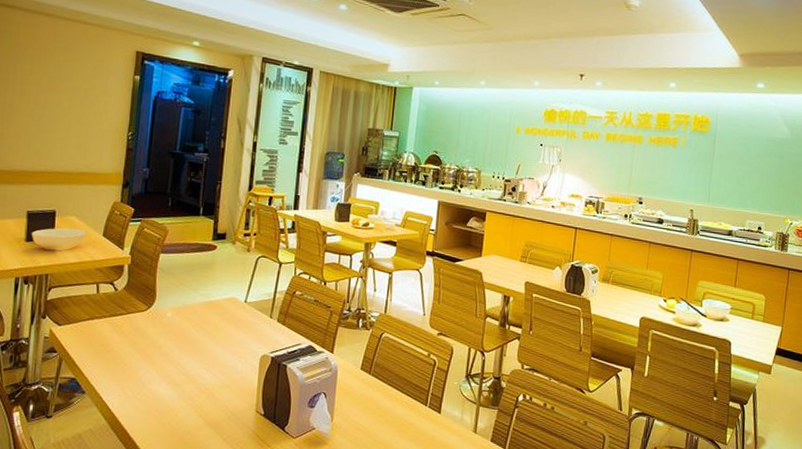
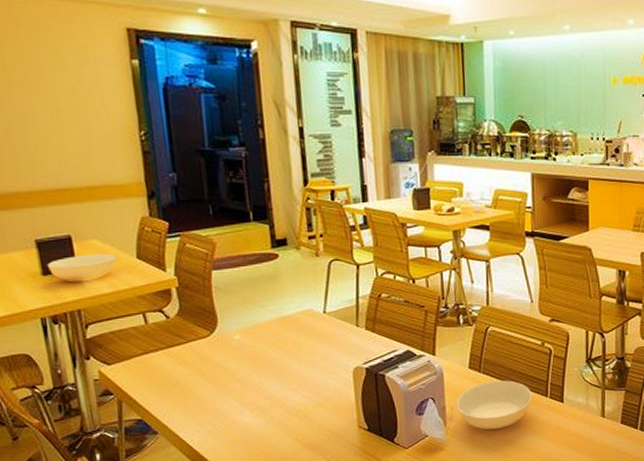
bowl: none [344,383,413,432] -> present [456,380,532,430]

